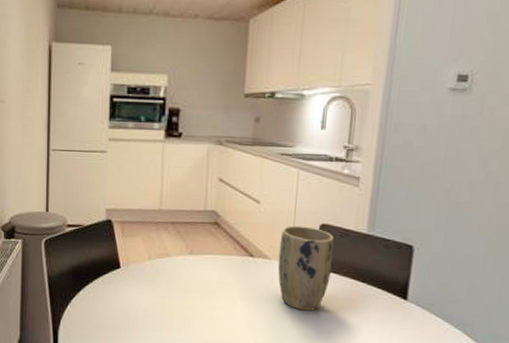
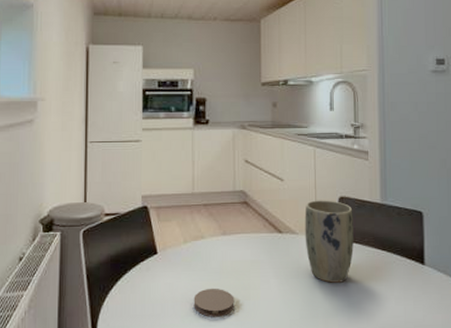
coaster: none [155,305,198,333] -> present [193,288,234,317]

